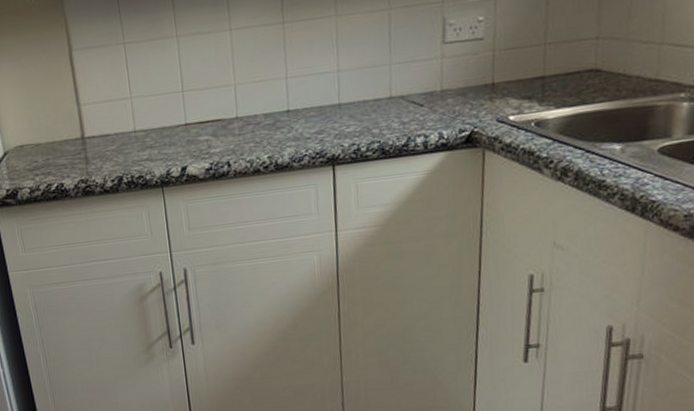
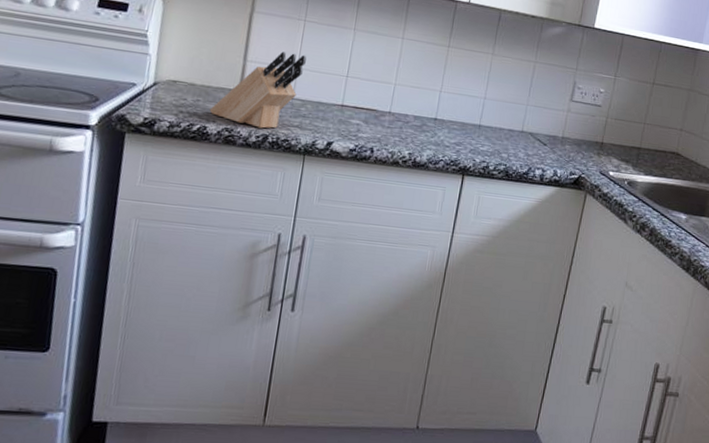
knife block: none [61,81,138,172] -> present [209,51,307,129]

